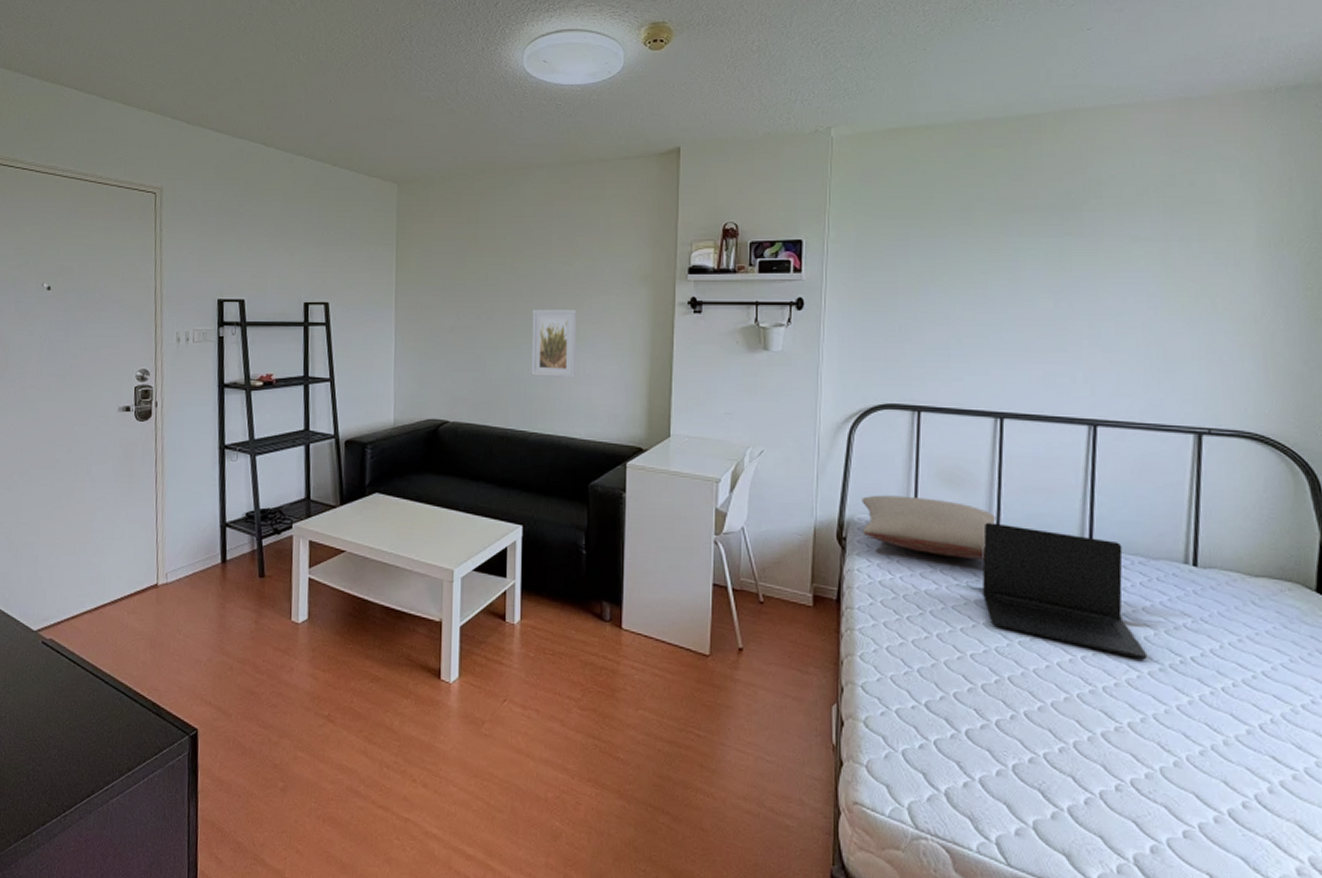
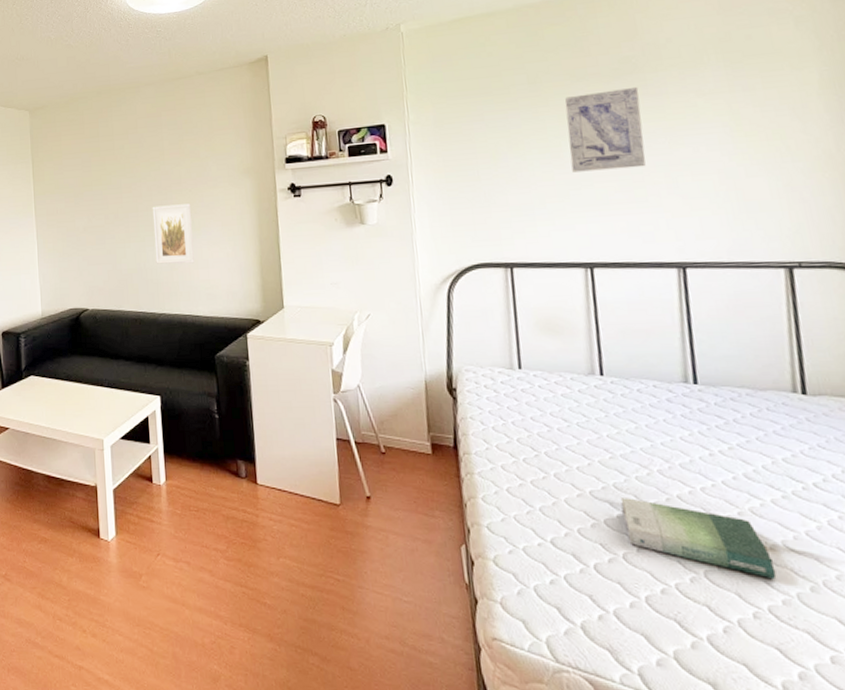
pillow: present [862,495,996,559] -> none [466,346,599,401]
laptop: present [982,522,1148,660] -> none [587,365,769,489]
wall art: none [994,225,1074,314] -> present [565,86,646,172]
book: none [1000,662,1143,753] -> present [620,498,777,580]

